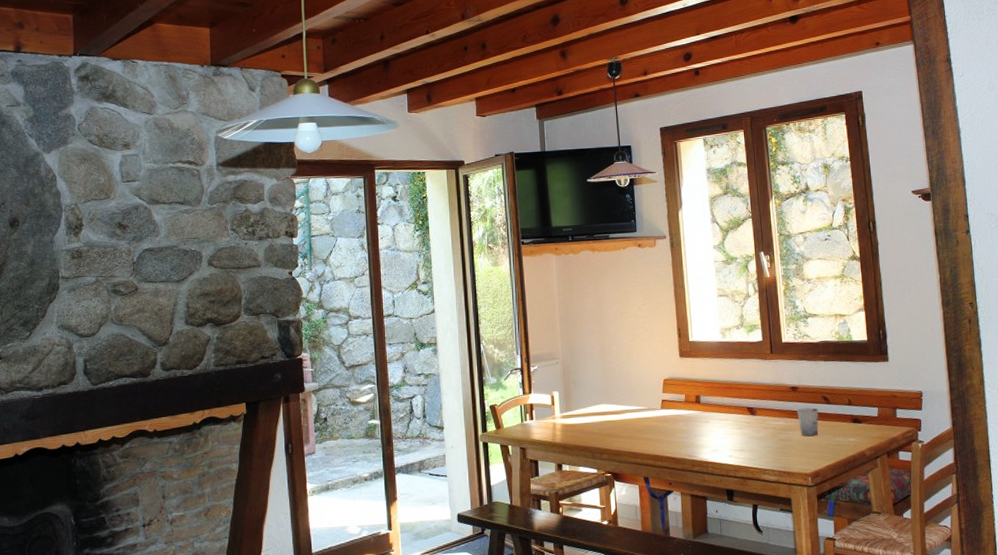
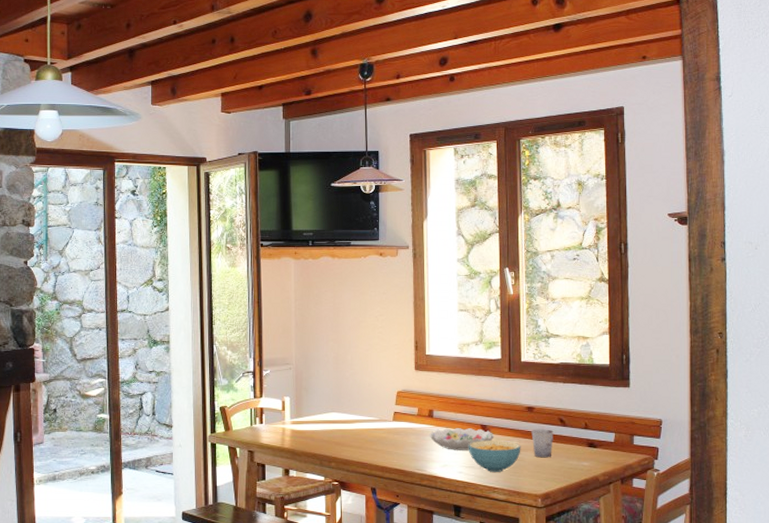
decorative bowl: none [697,411,761,435] -> present [429,427,495,450]
cereal bowl: none [736,422,788,454] -> present [468,441,521,472]

